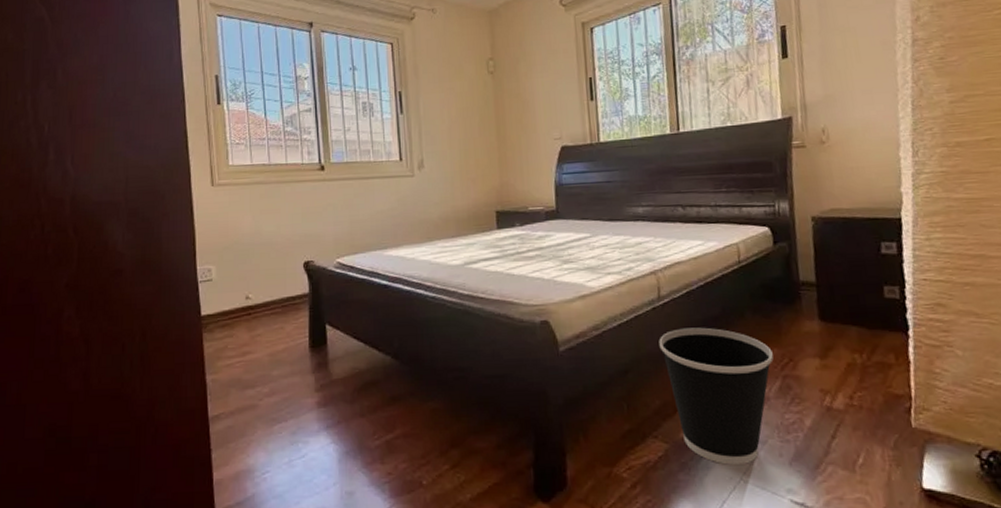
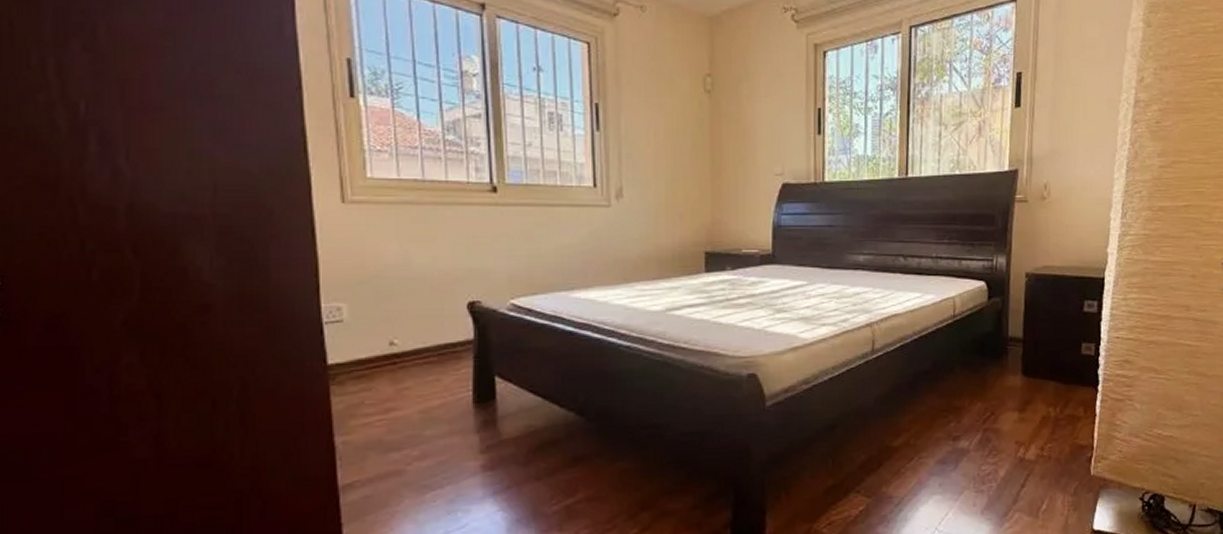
wastebasket: present [659,327,773,465] -> none [869,381,977,516]

